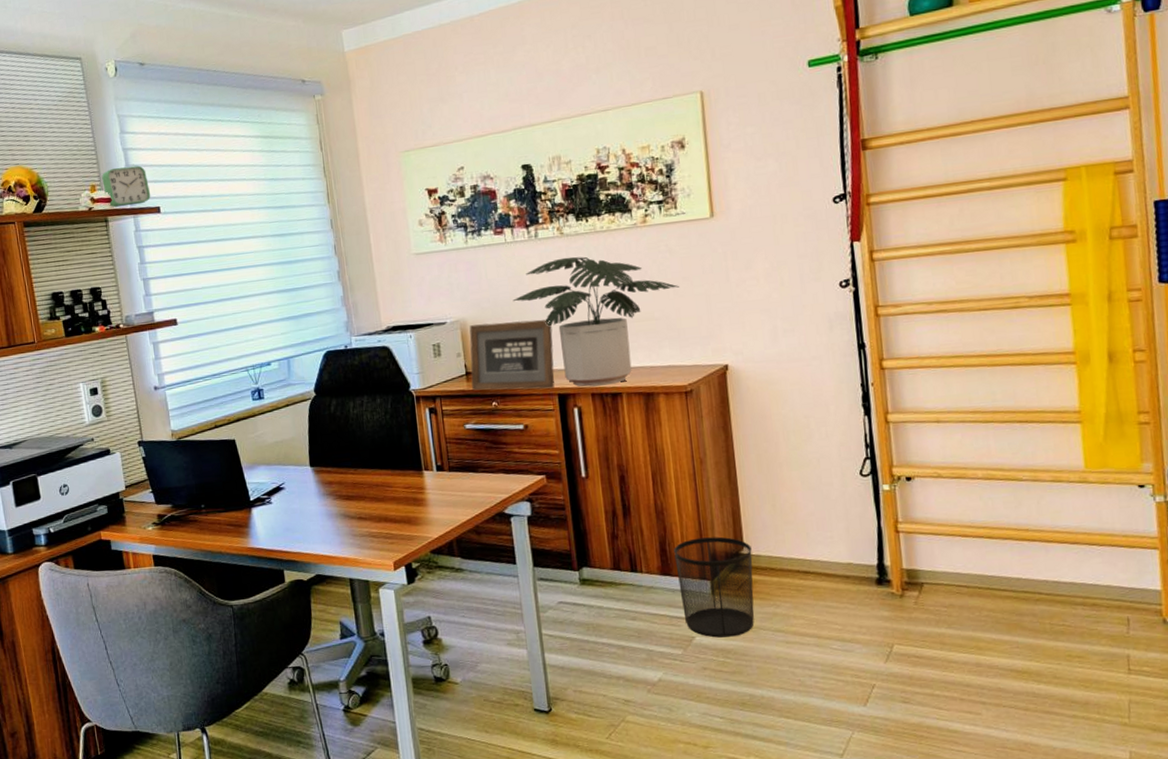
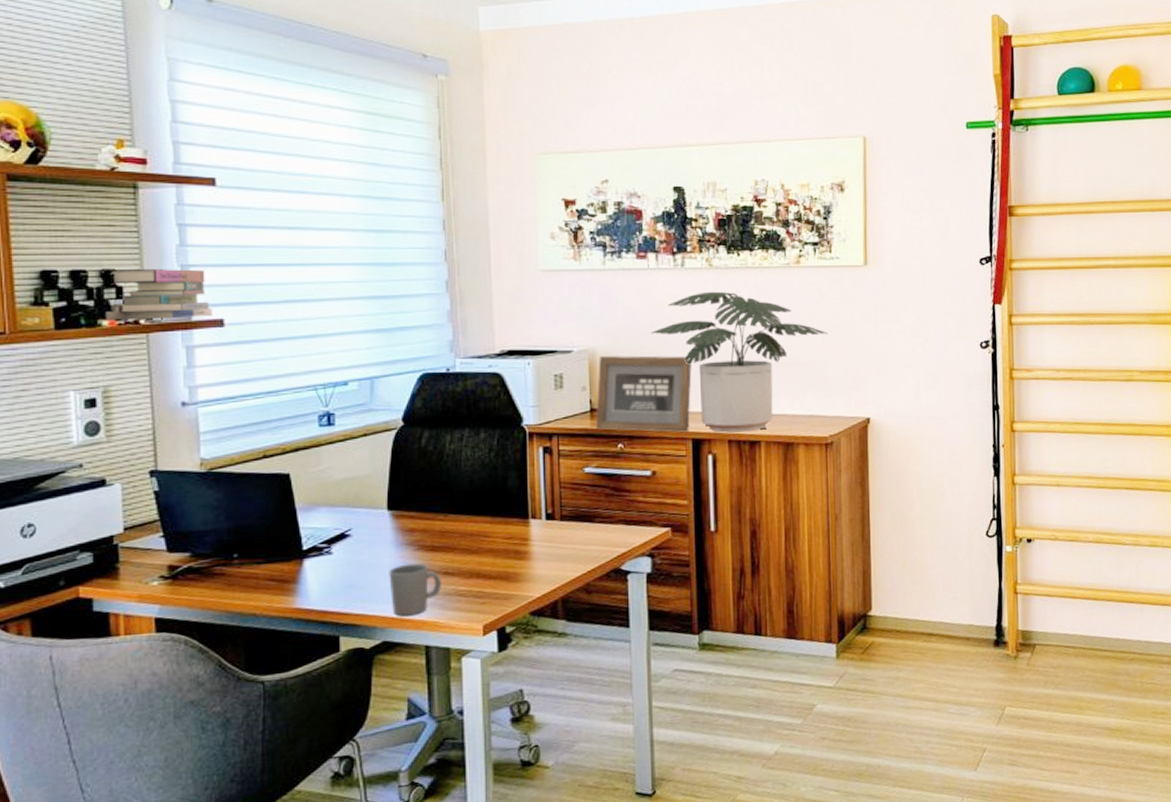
books: none [90,281,168,327] -> present [101,269,212,321]
alarm clock: present [102,165,151,208] -> none [135,123,204,172]
mug: none [315,510,358,554] -> present [389,563,441,616]
waste bin: present [674,536,755,638] -> none [801,597,880,705]

